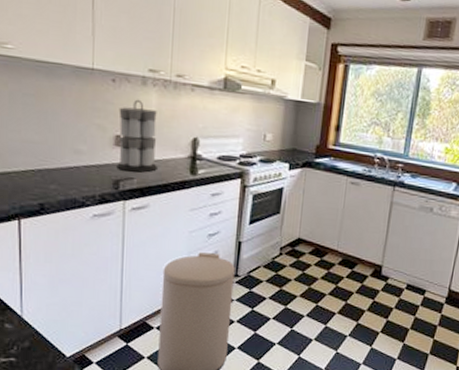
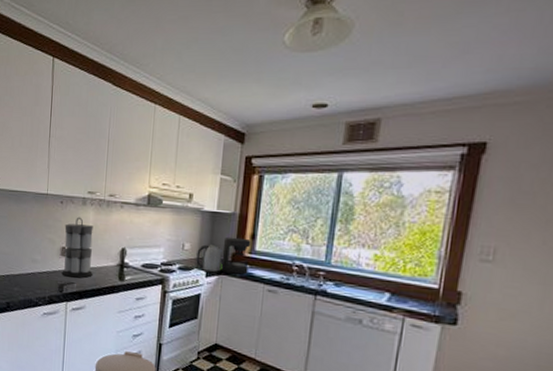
kettle: none [279,135,307,167] -> present [196,244,223,275]
coffee maker: none [304,128,336,167] -> present [221,237,251,275]

